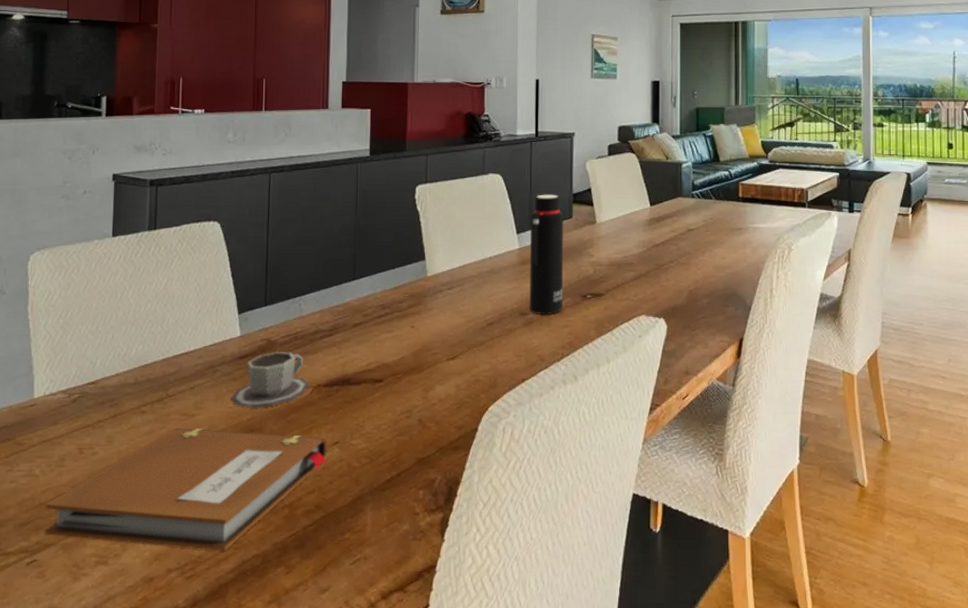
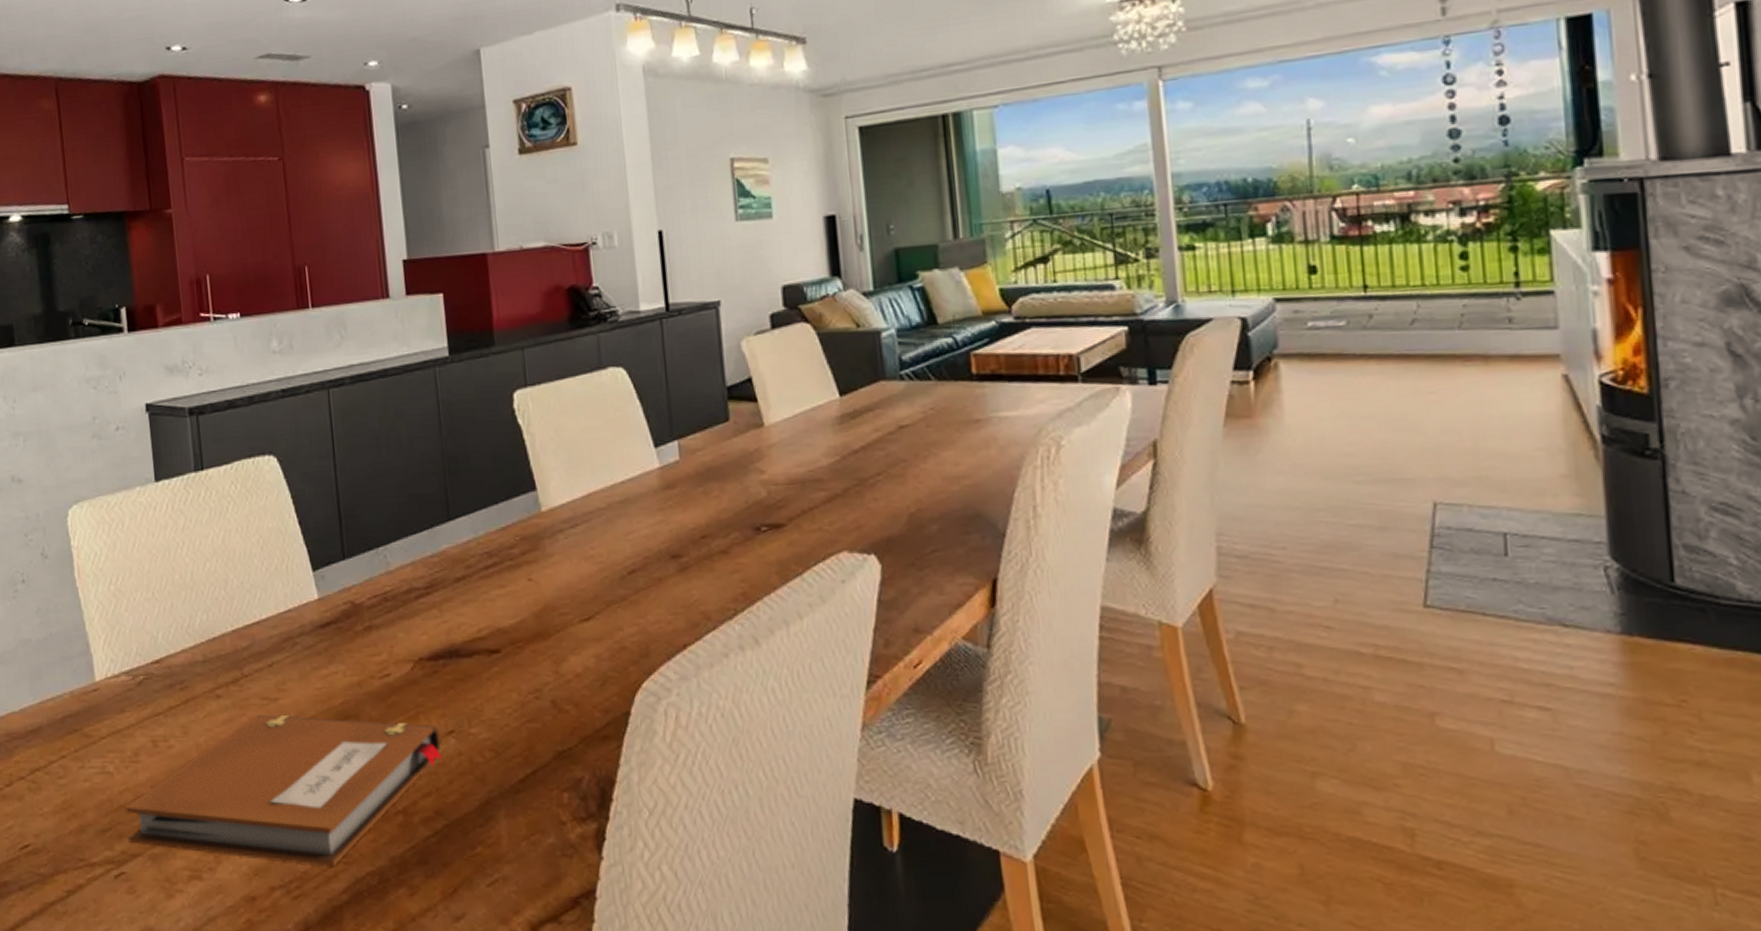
cup: present [231,351,309,409] -> none [317,616,409,690]
water bottle: present [528,194,564,314] -> none [671,389,730,556]

